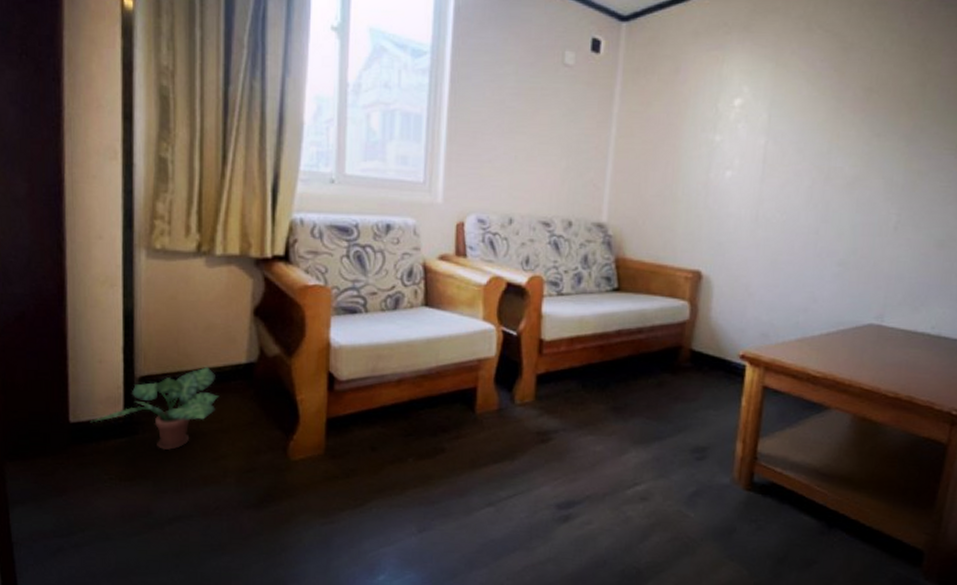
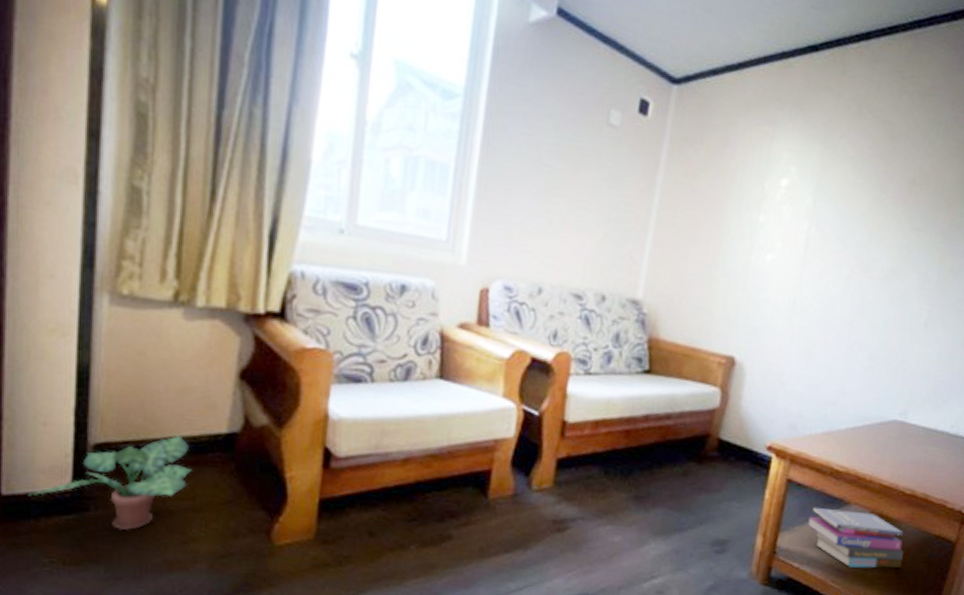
books: none [788,412,891,472] -> present [808,507,904,568]

